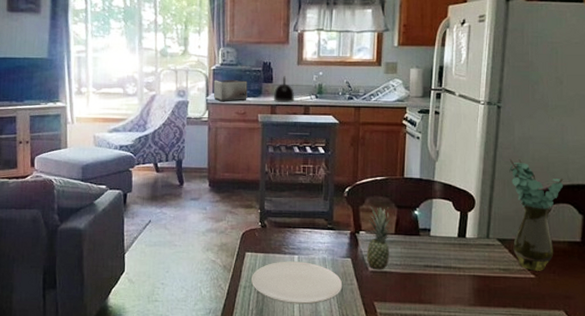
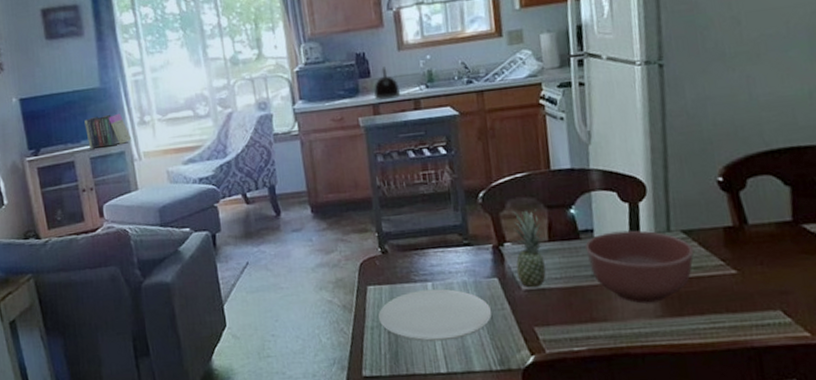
books: none [30,81,68,109] -> present [84,113,132,149]
toaster: present [213,79,248,102] -> none [299,78,343,110]
bowl: none [423,233,505,293] -> present [585,230,694,304]
vase: present [509,159,564,271] -> none [683,127,760,265]

